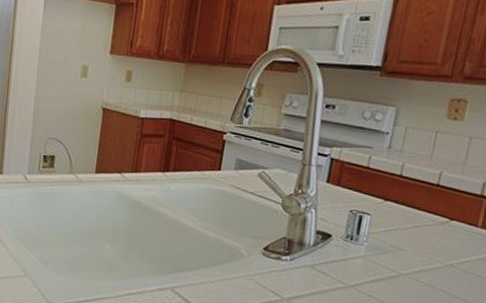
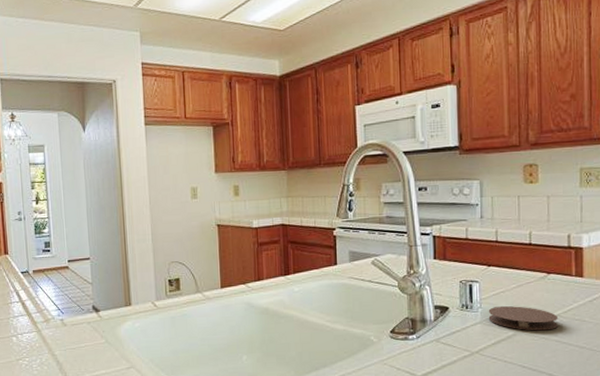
coaster: none [372,243,451,279] -> present [488,306,559,331]

